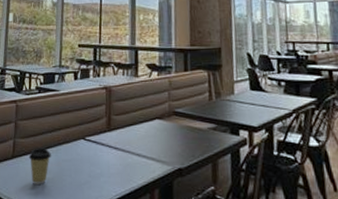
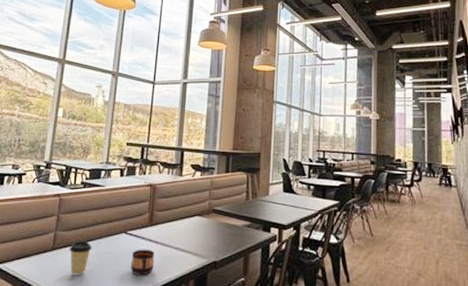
cup: none [91,156,116,184] -> present [130,249,155,276]

